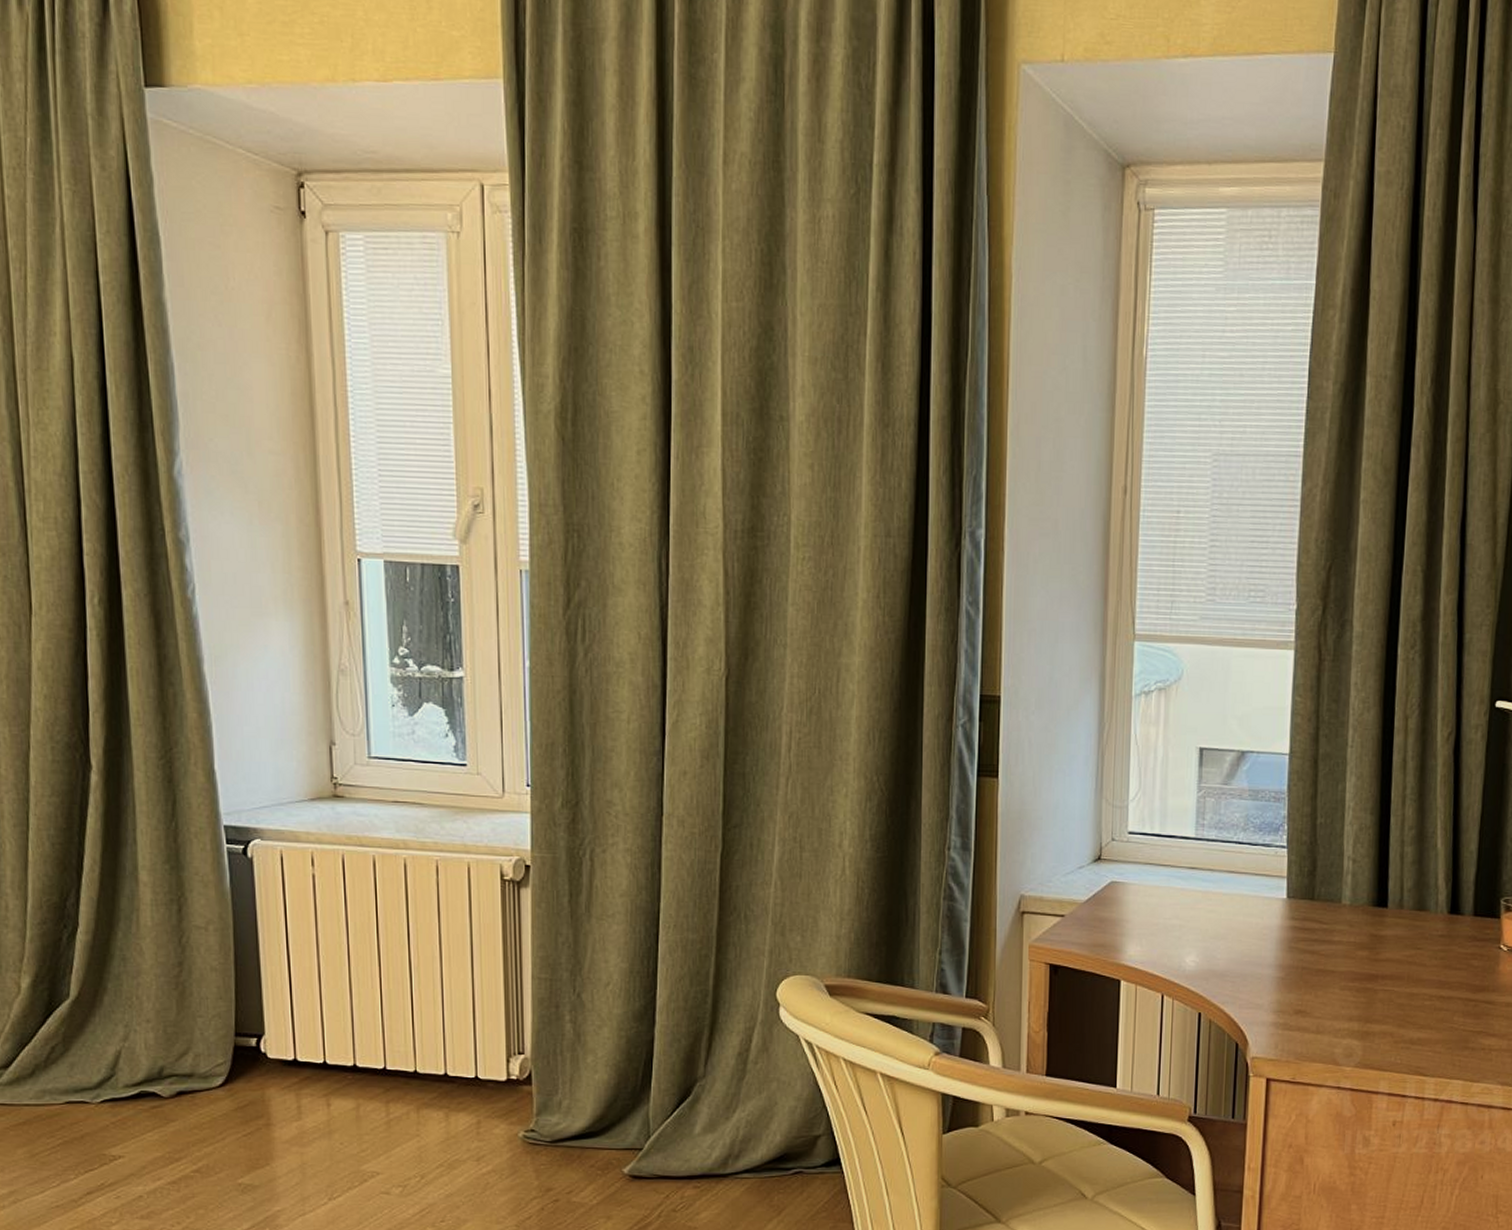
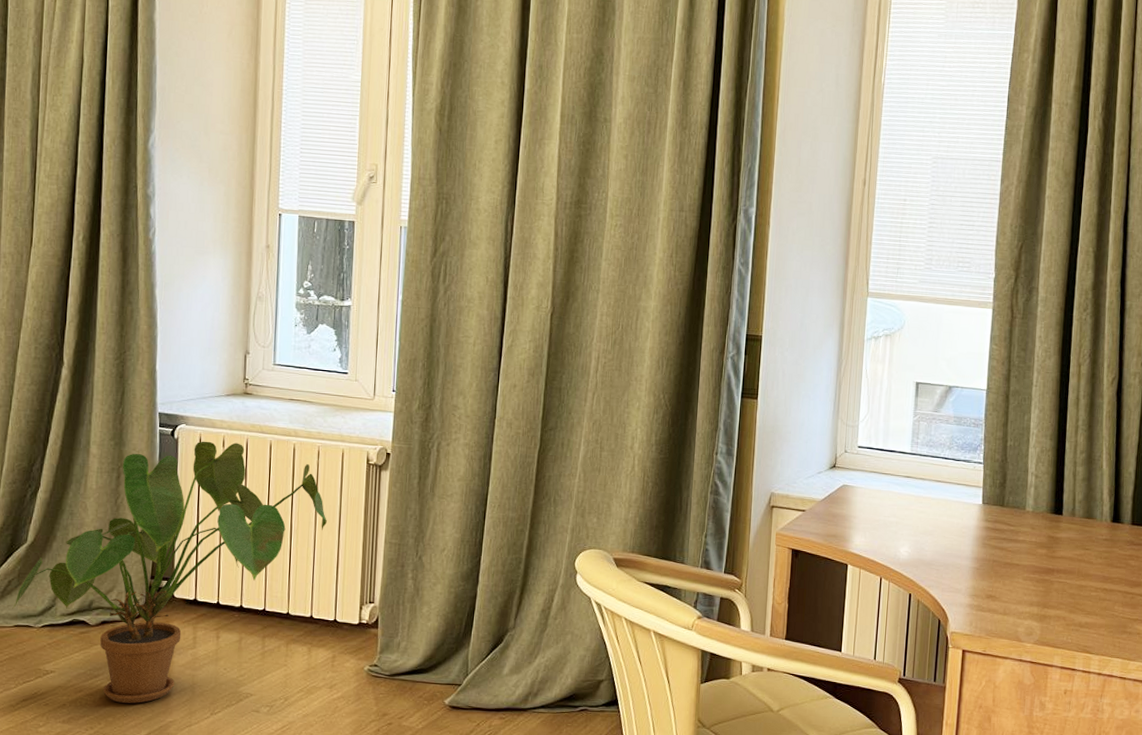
house plant: none [60,859,455,1191] -> present [12,441,327,703]

